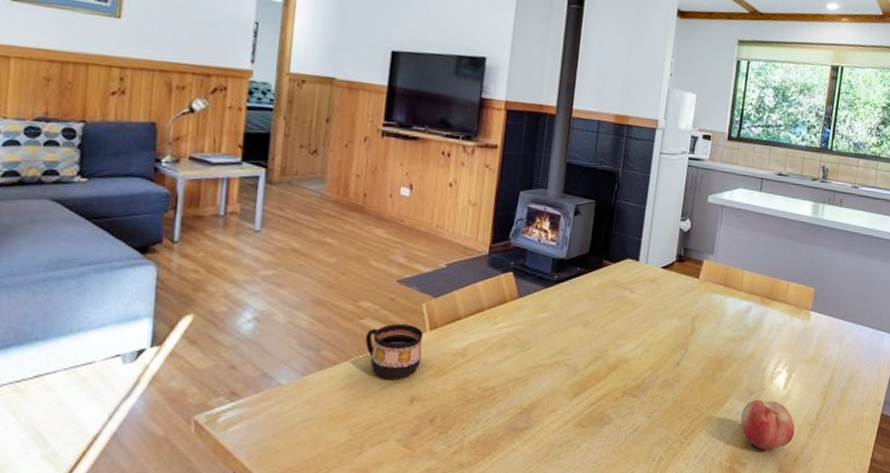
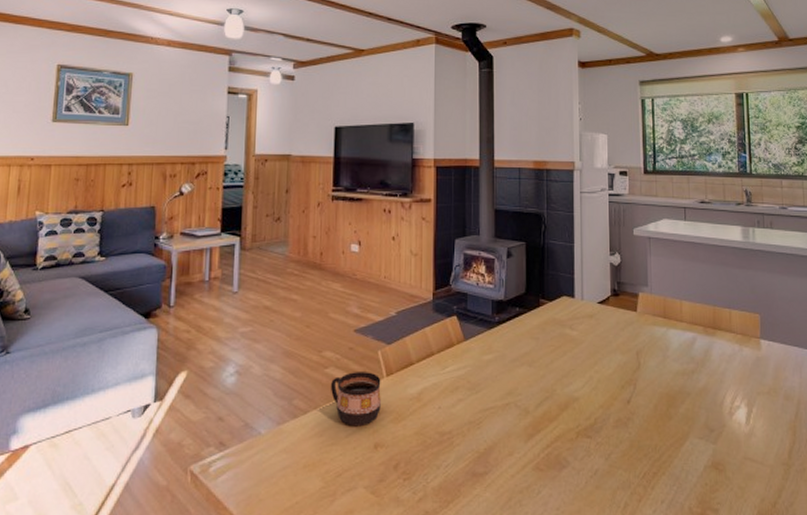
fruit: present [740,399,795,451] -> none [704,437,767,495]

